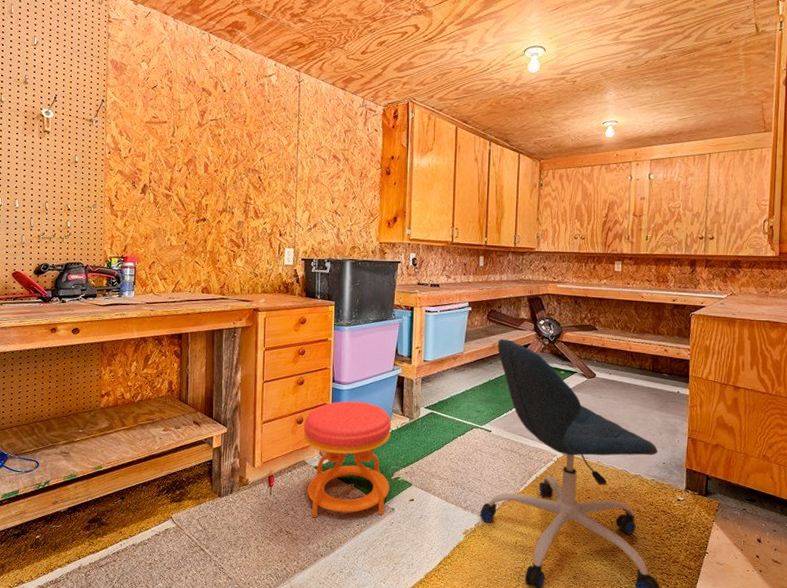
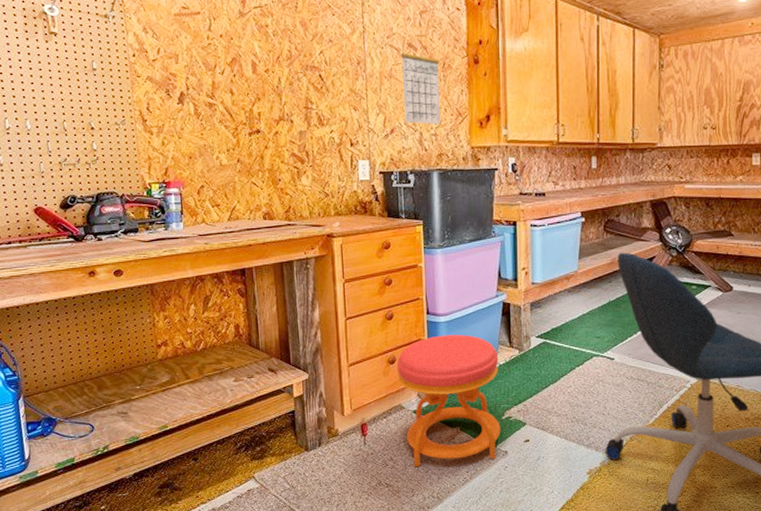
calendar: none [326,155,358,222] -> present [401,42,440,125]

